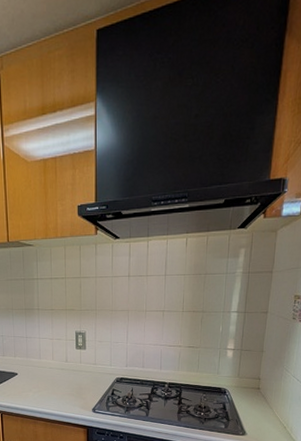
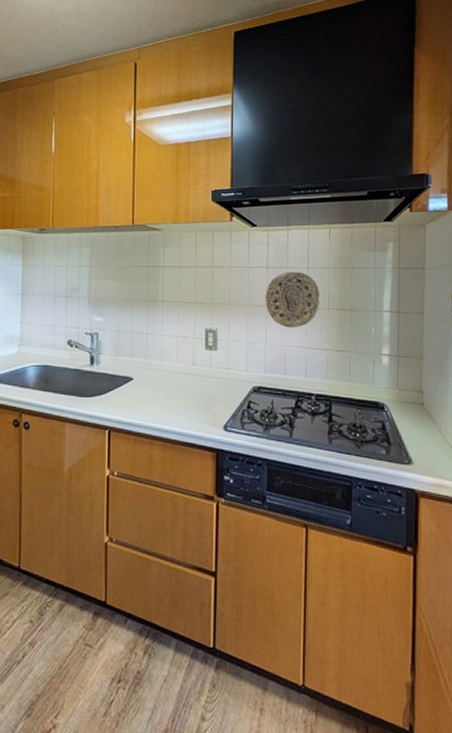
decorative plate: none [127,279,175,329] -> present [265,271,319,328]

